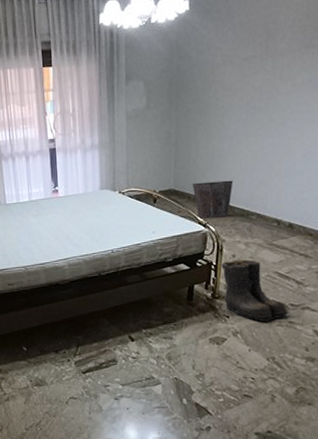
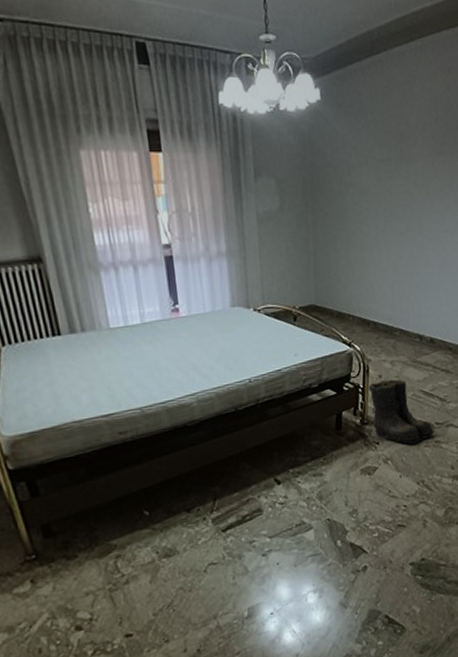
waste bin: present [192,180,234,219] -> none [334,293,376,337]

